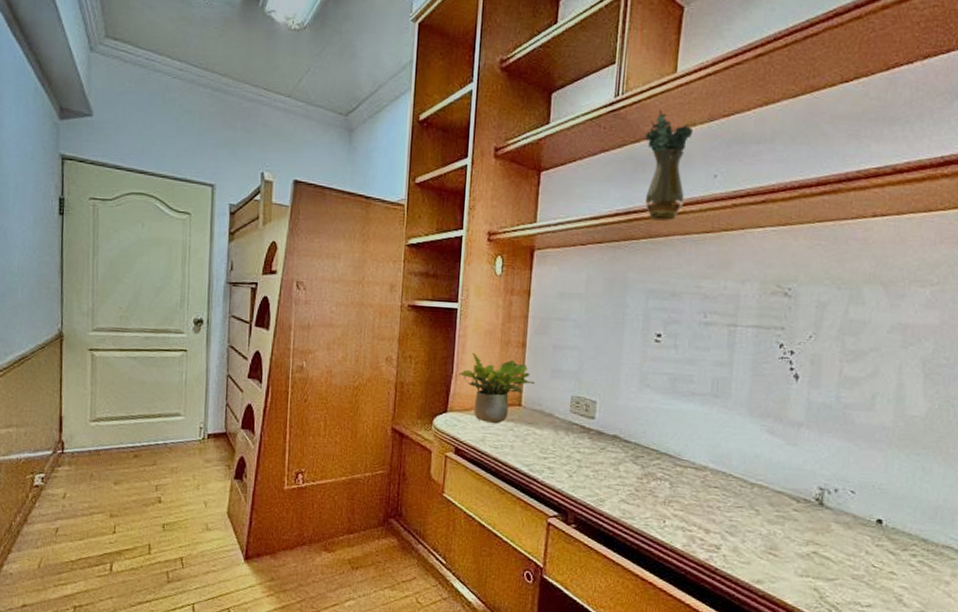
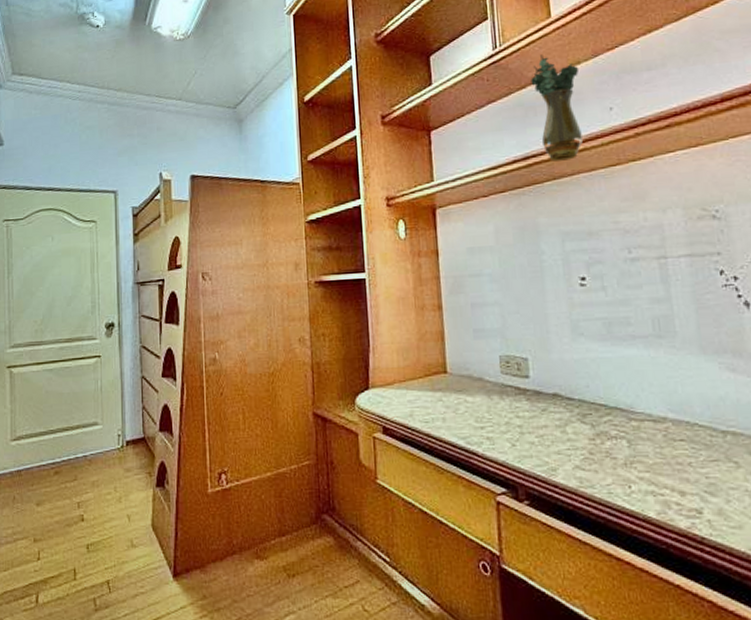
potted plant: present [460,353,535,424] -> none [377,323,458,396]

